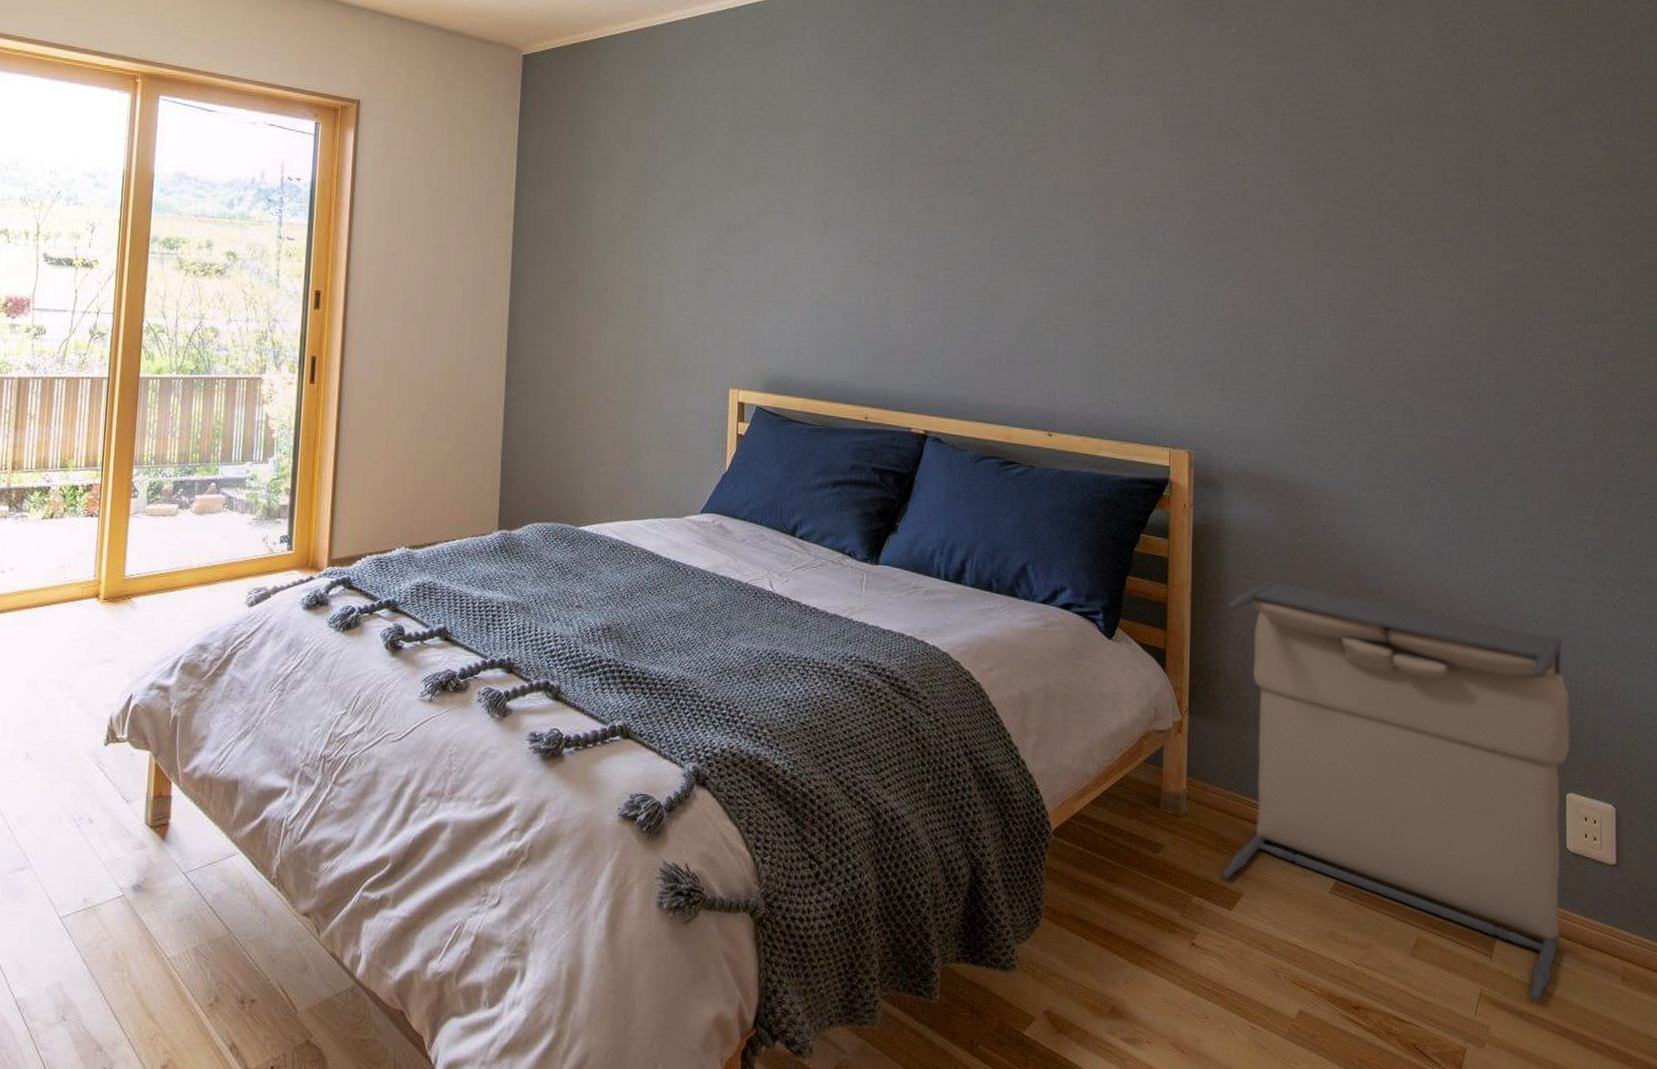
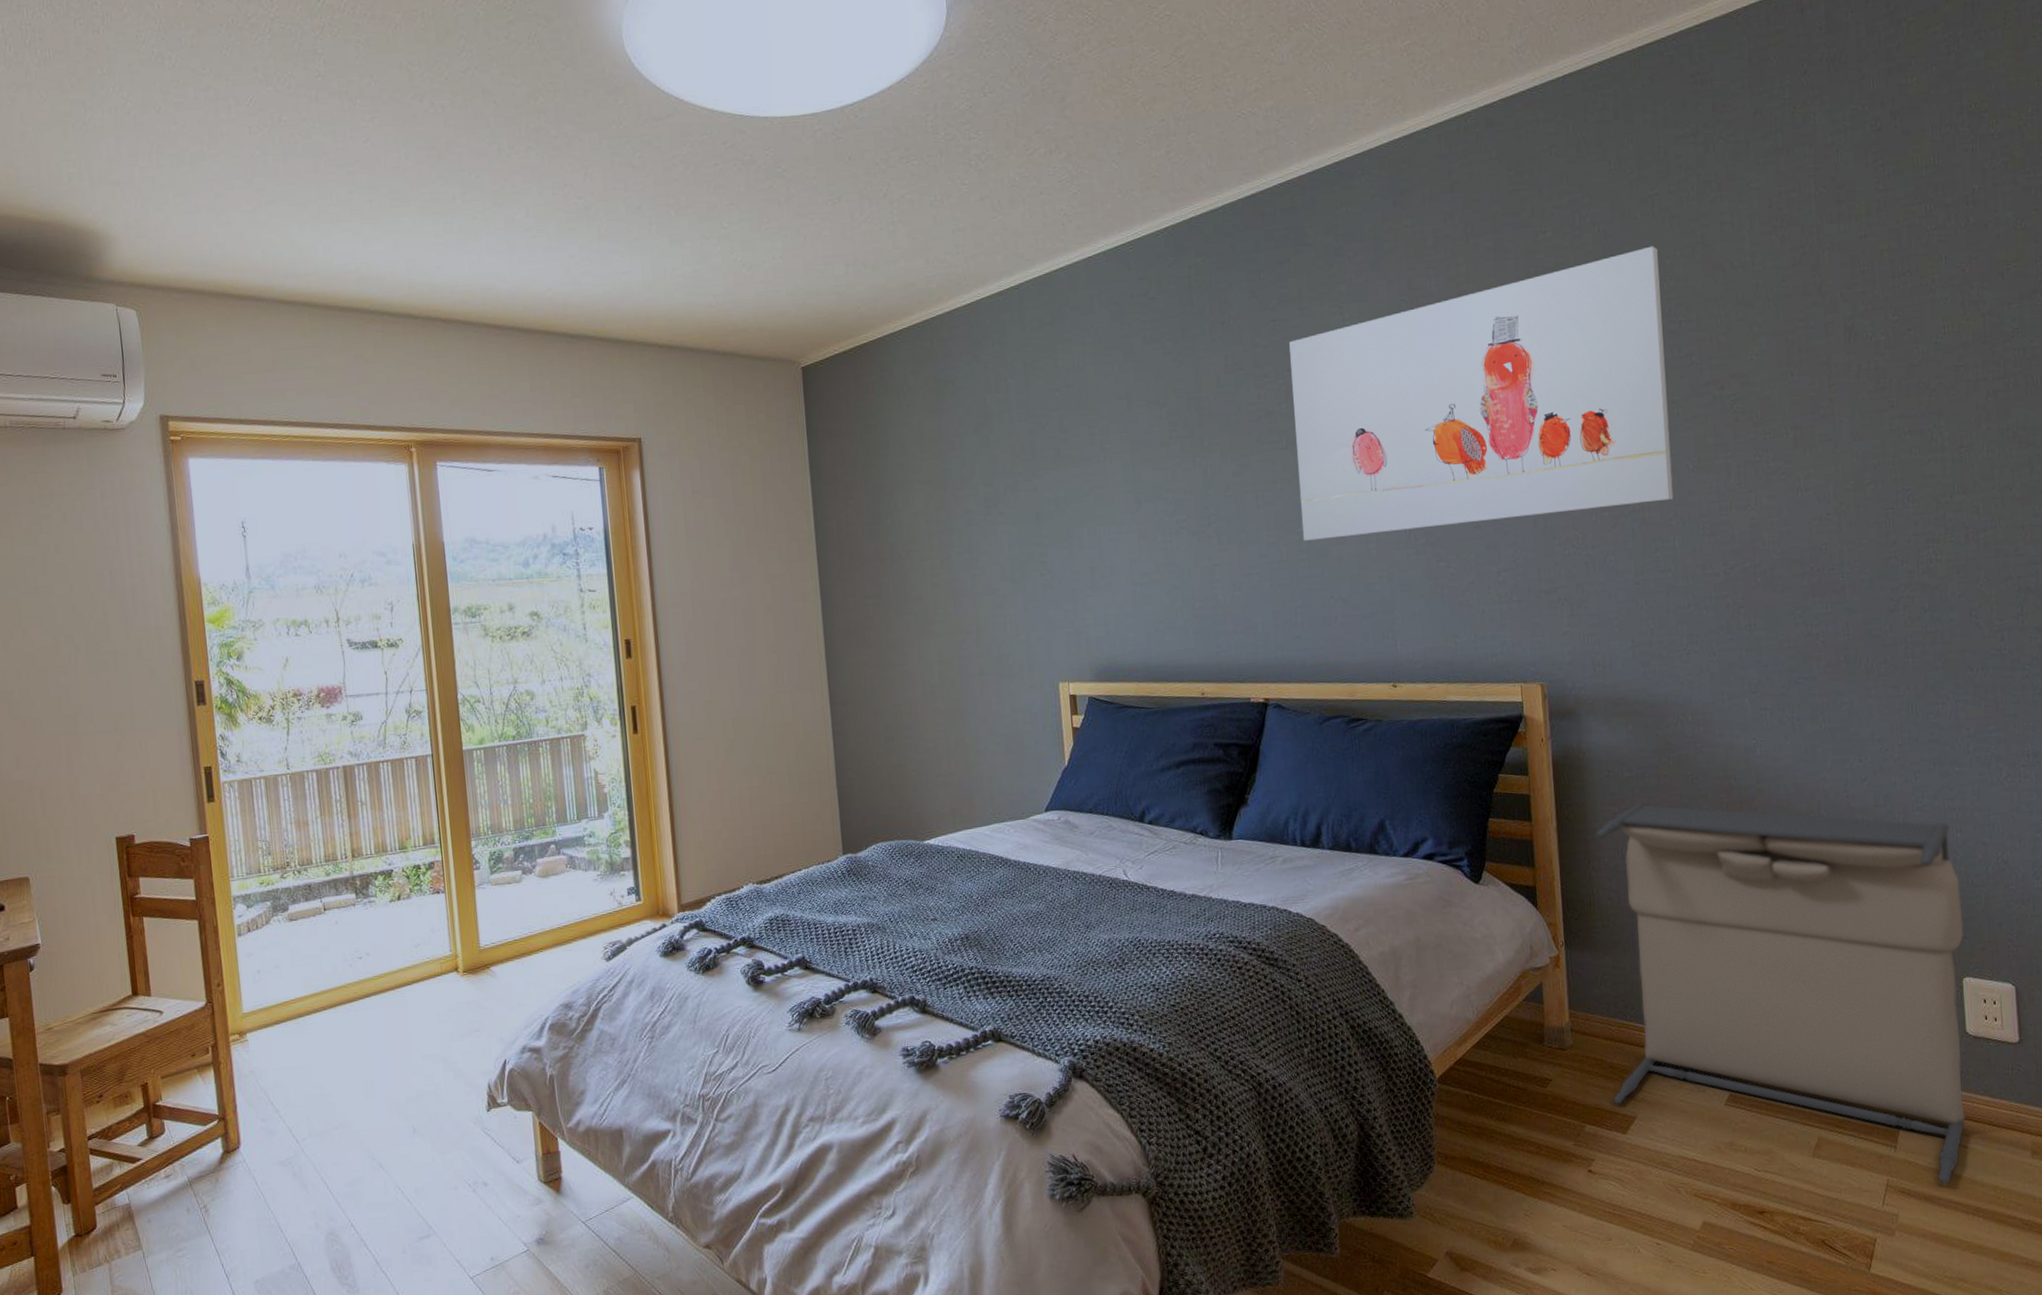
wall art: none [977,54,1331,293] -> present [1289,246,1674,541]

